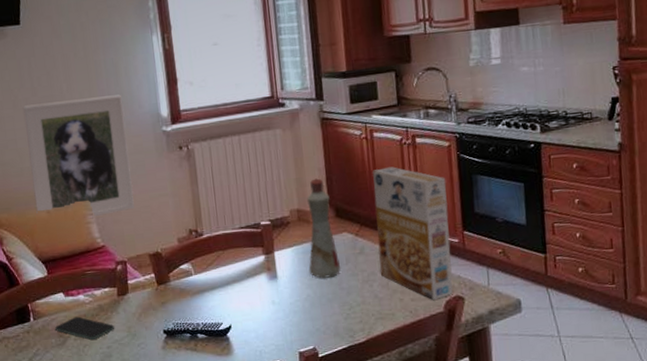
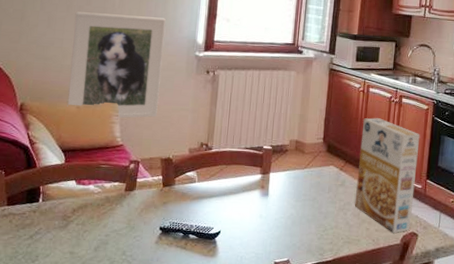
smartphone: present [54,316,115,341] -> none [60,204,117,228]
bottle: present [307,178,340,278] -> none [296,117,325,202]

